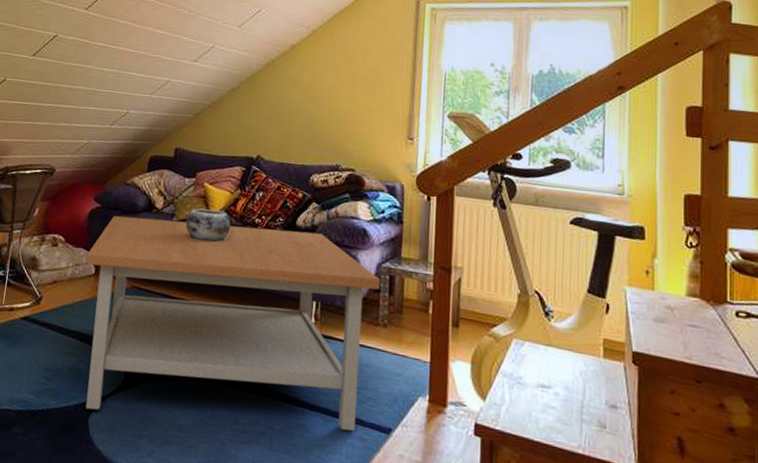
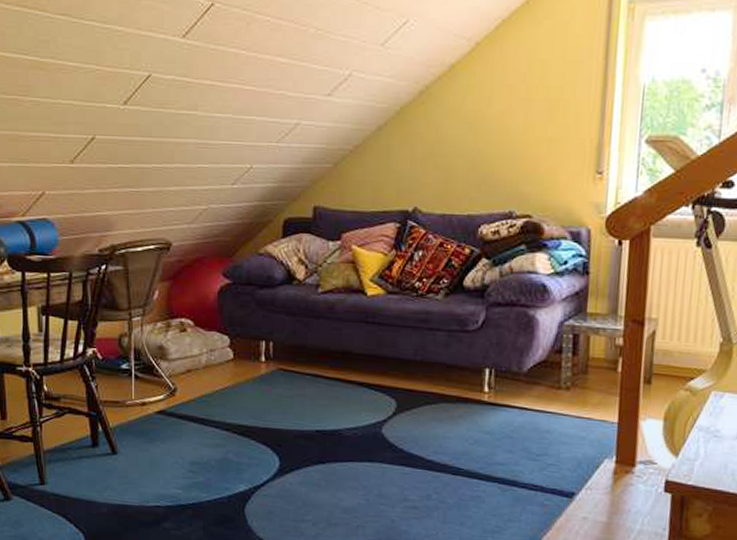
coffee table: present [85,215,381,431] -> none [221,291,563,500]
decorative bowl: present [186,208,231,242] -> none [333,275,387,313]

